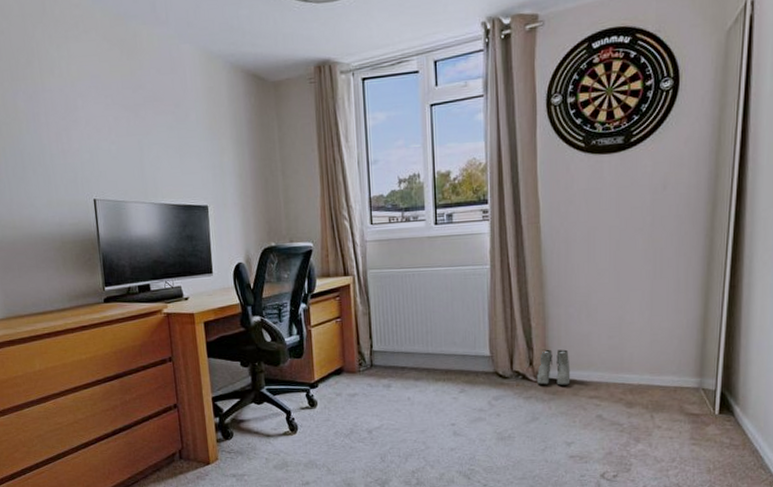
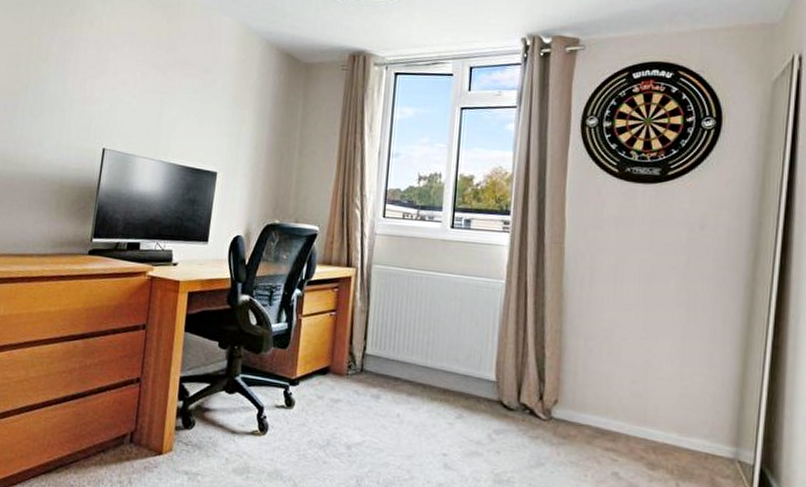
boots: present [537,349,571,385] -> none [546,383,586,430]

